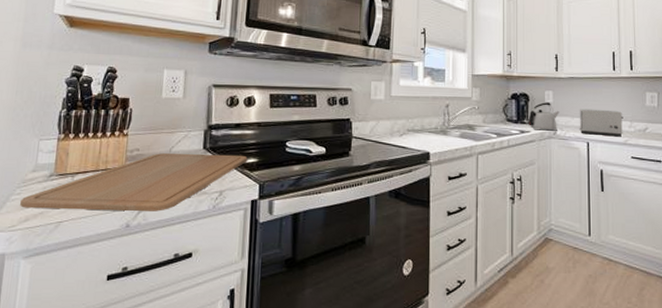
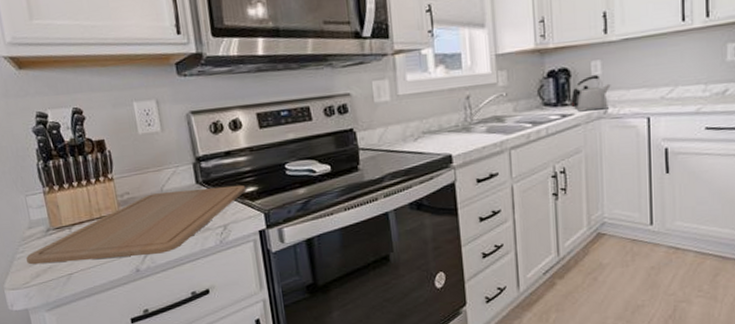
toaster: present [579,109,623,137] -> none [636,72,696,108]

